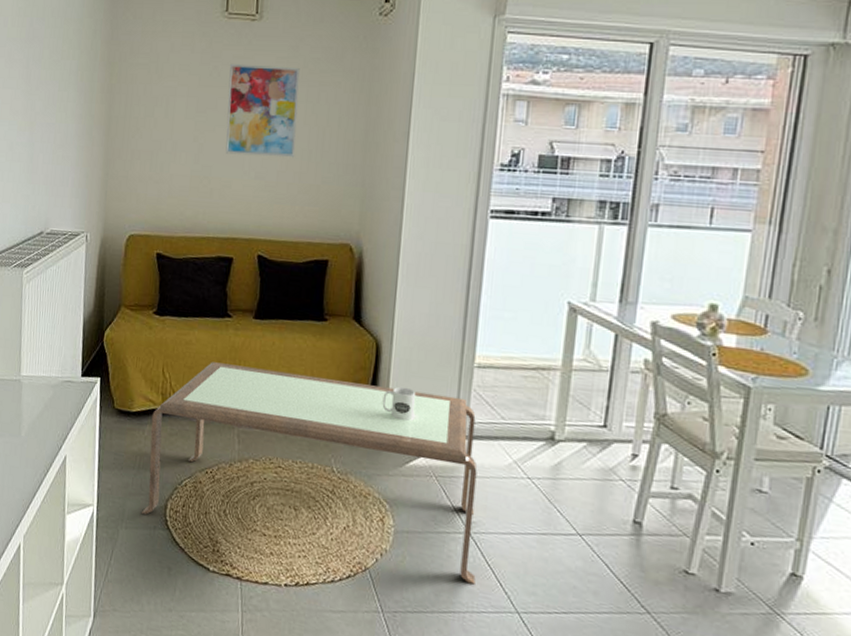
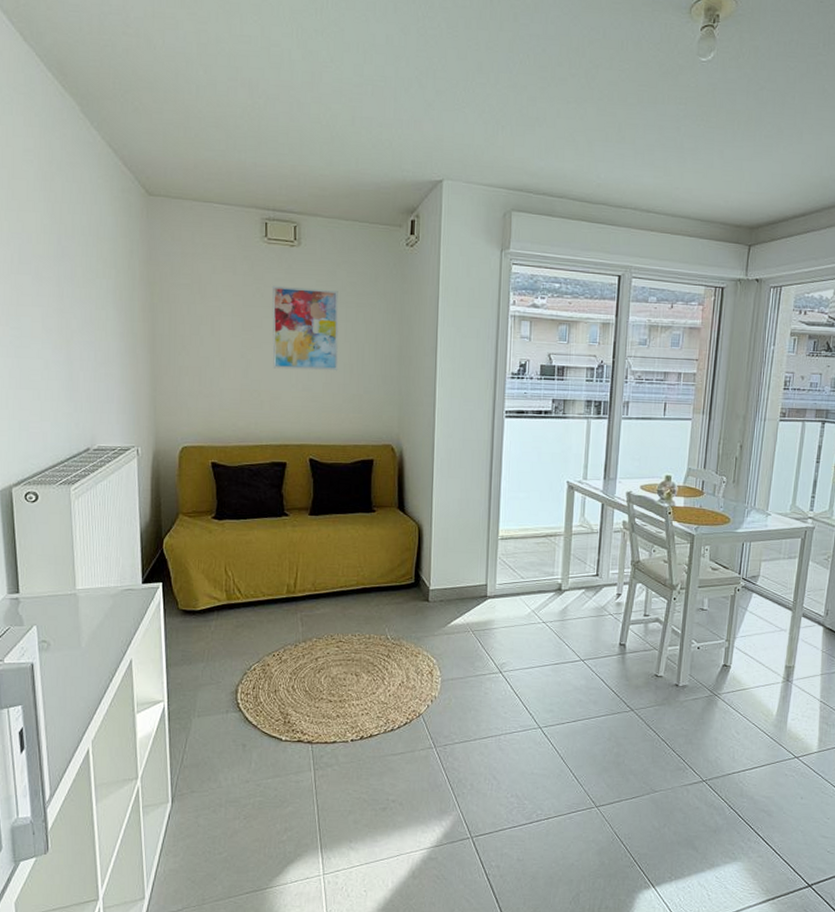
coffee table: present [141,362,478,585] -> none [212,557,507,712]
mug: present [382,386,416,421] -> none [426,561,454,590]

